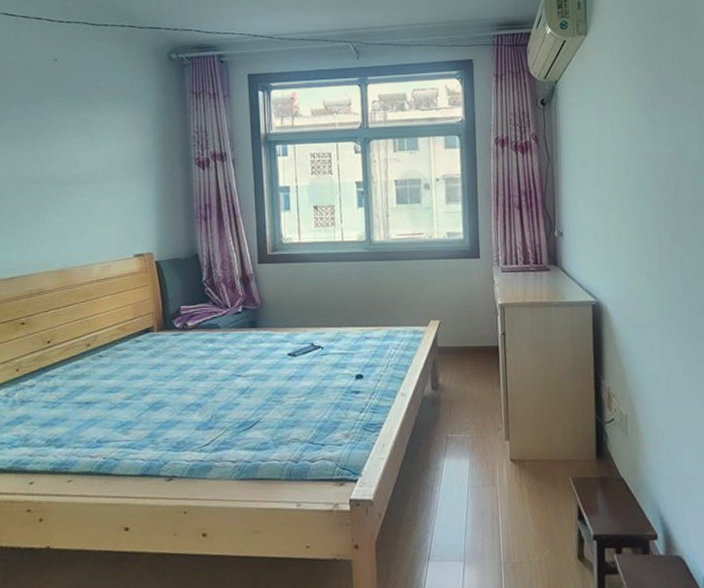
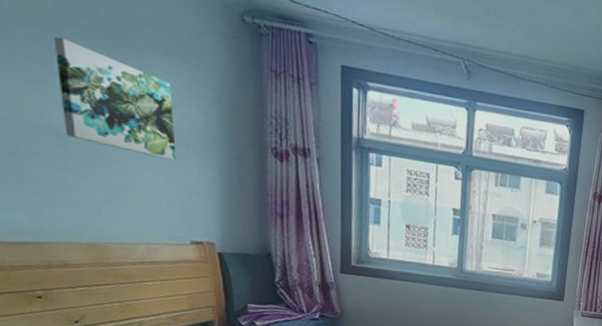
wall art: none [38,105,122,187] -> present [53,36,176,161]

